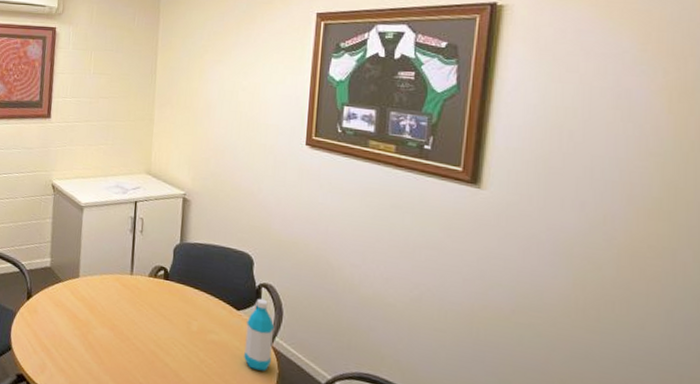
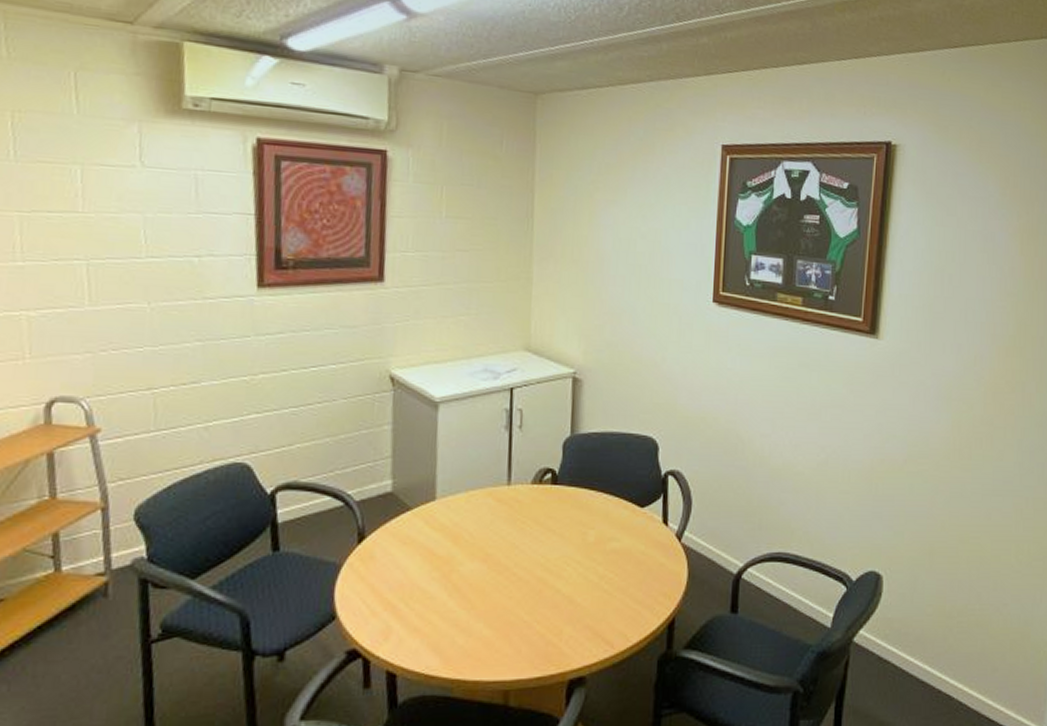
water bottle: present [244,298,275,372] -> none [650,488,683,574]

